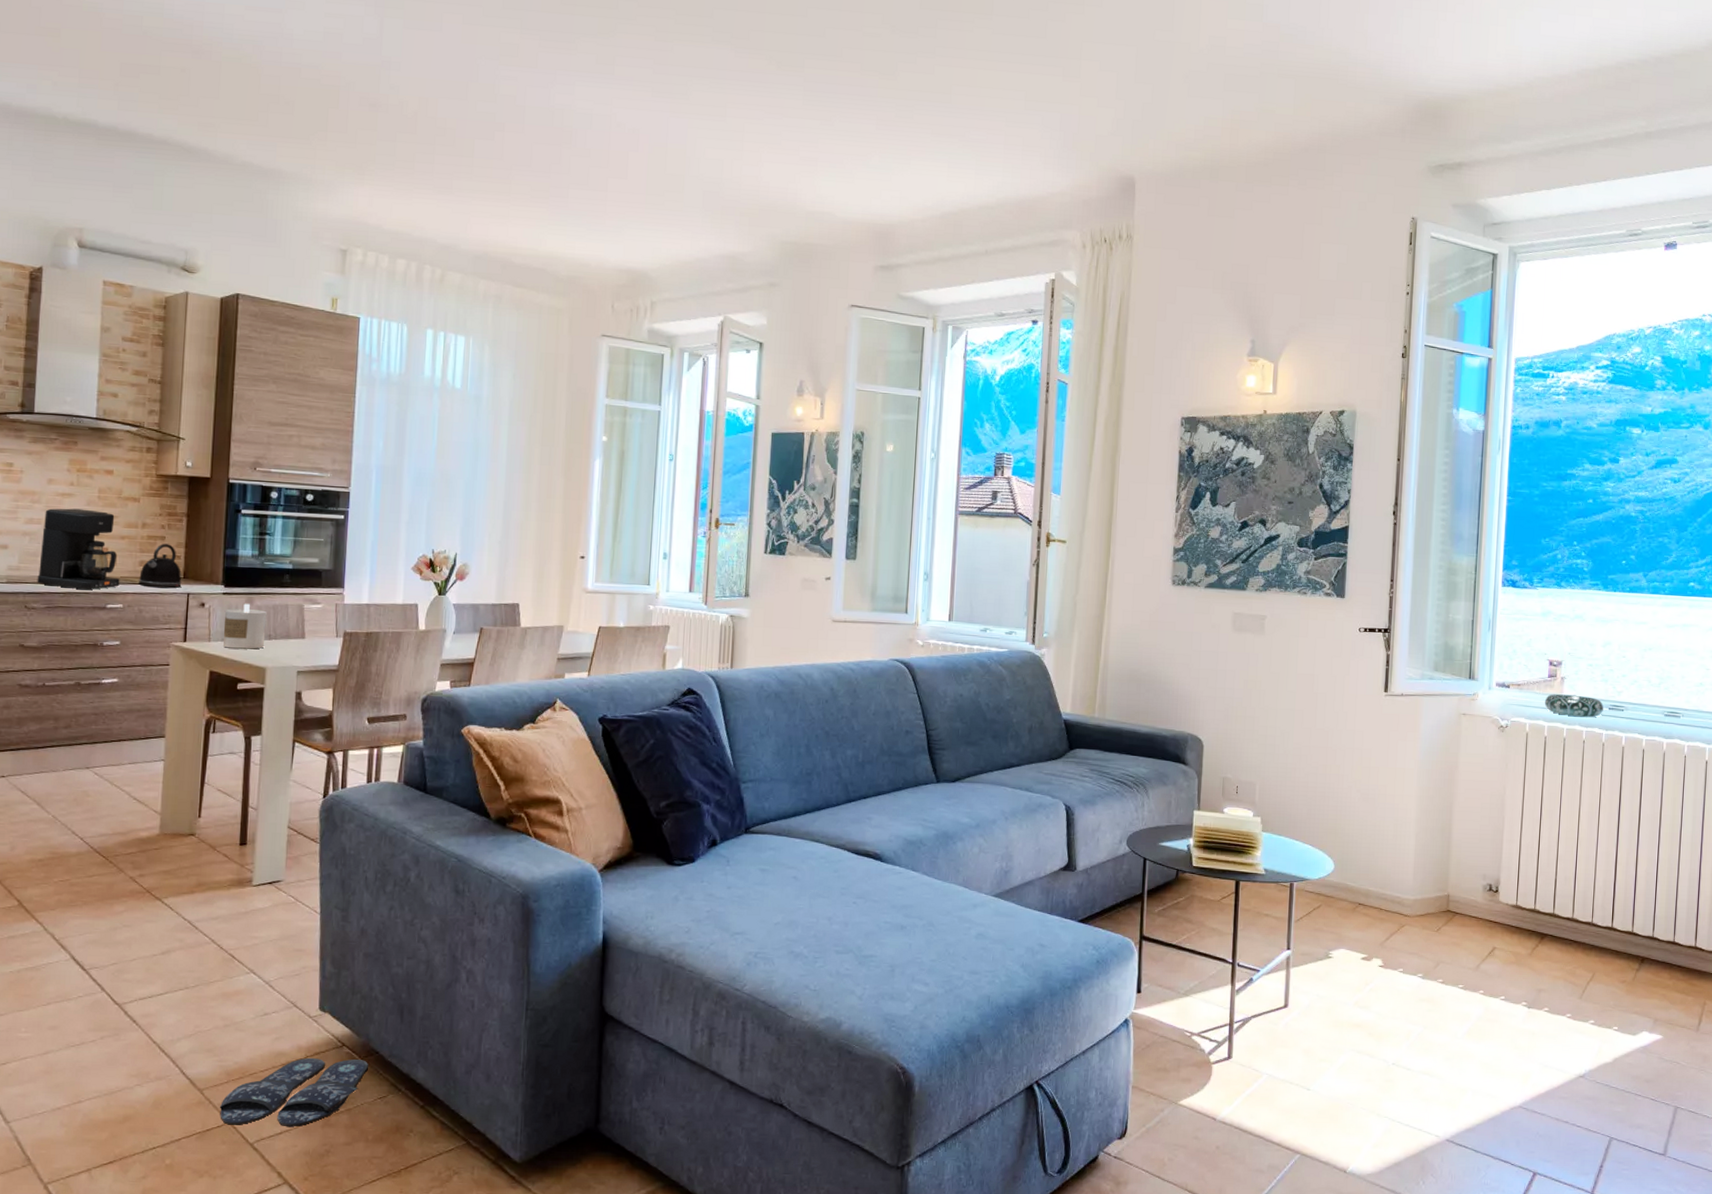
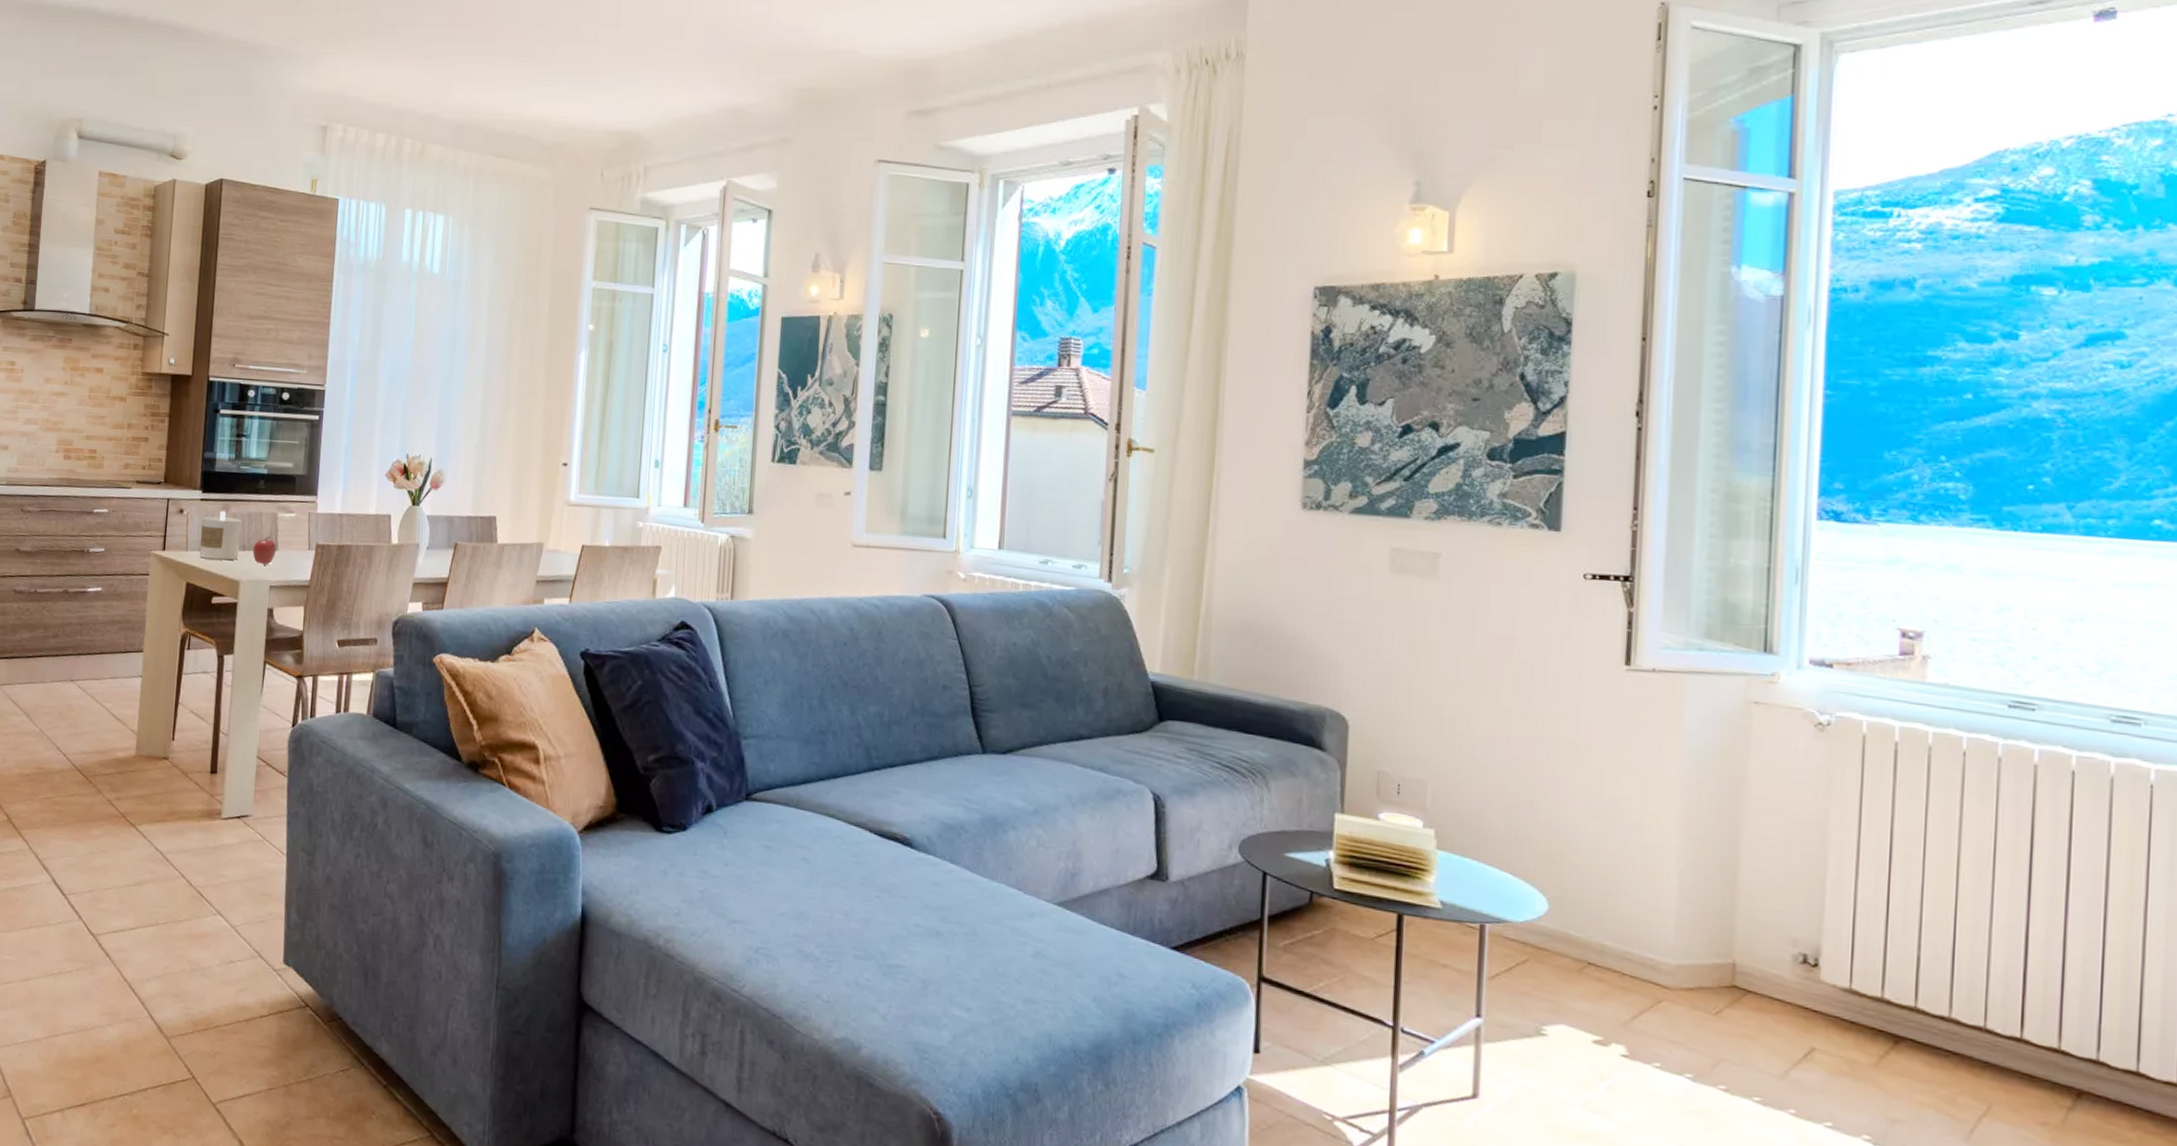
coffee maker: present [37,508,120,590] -> none [32,408,106,494]
kettle: present [138,544,182,589] -> none [122,445,163,493]
slippers: present [219,1057,368,1126] -> none [184,1015,331,1091]
fruit: none [279,626,303,653] -> present [252,536,276,565]
decorative bowl: present [1544,694,1604,718] -> none [1893,679,1999,718]

